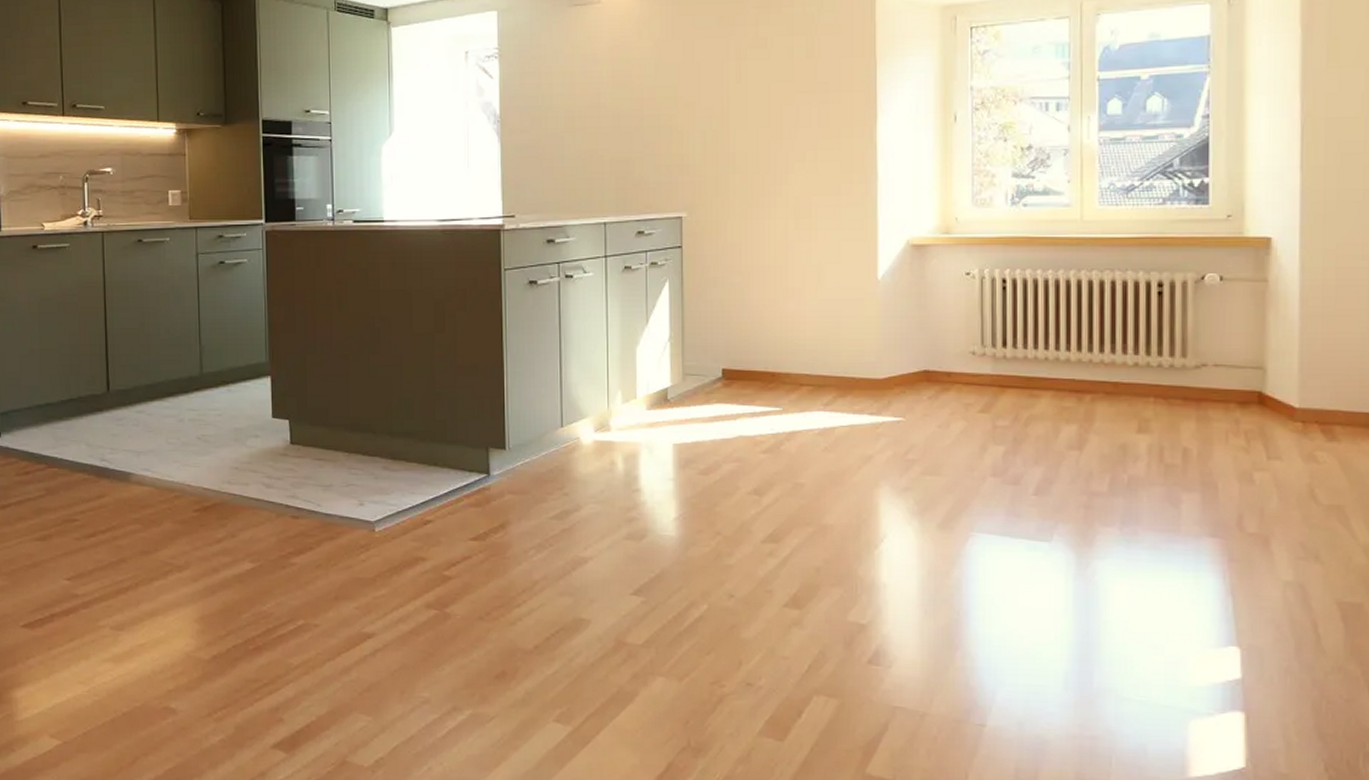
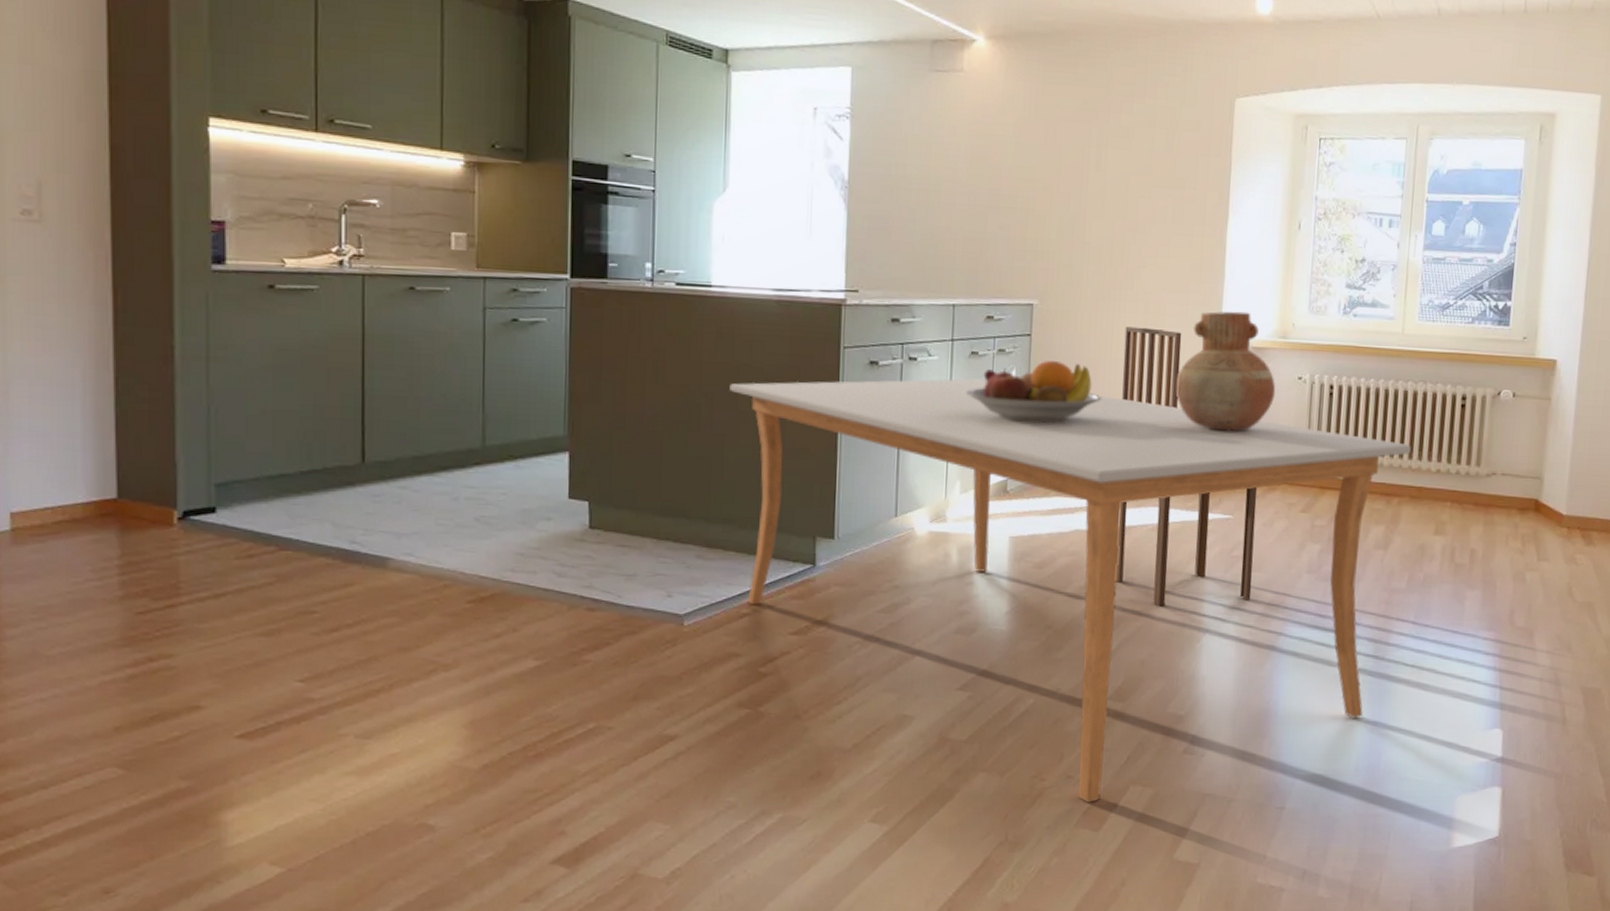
dining table: none [404,291,1102,711] -> present [729,378,1411,803]
fruit bowl: none [622,270,756,331] -> present [966,360,1101,423]
dining chair: none [776,232,931,513] -> present [1116,326,1258,607]
vase: none [834,209,942,331] -> present [1176,311,1276,431]

